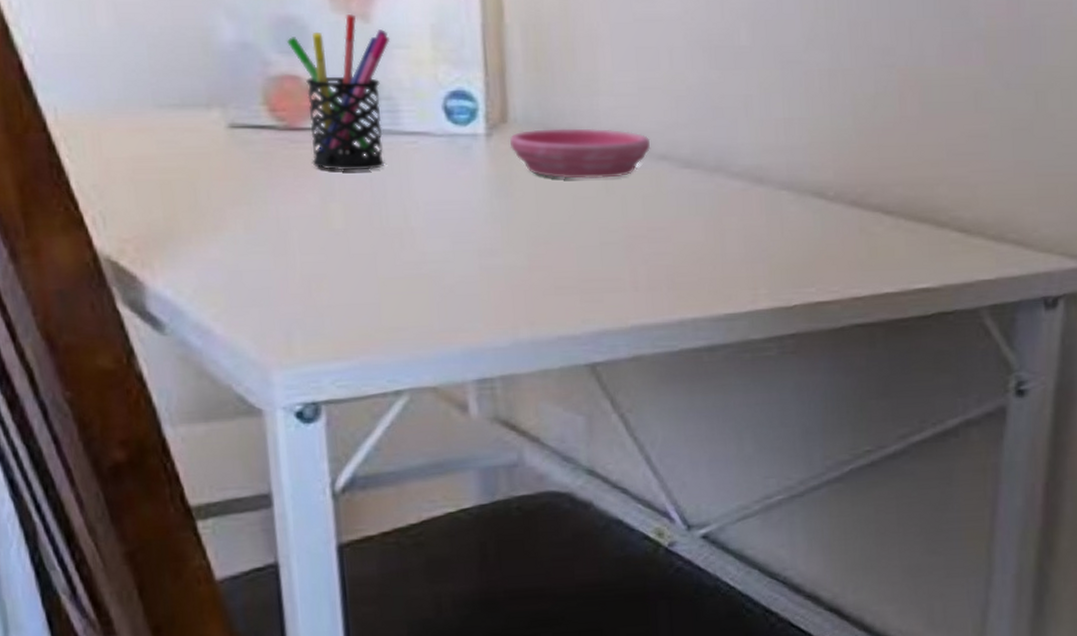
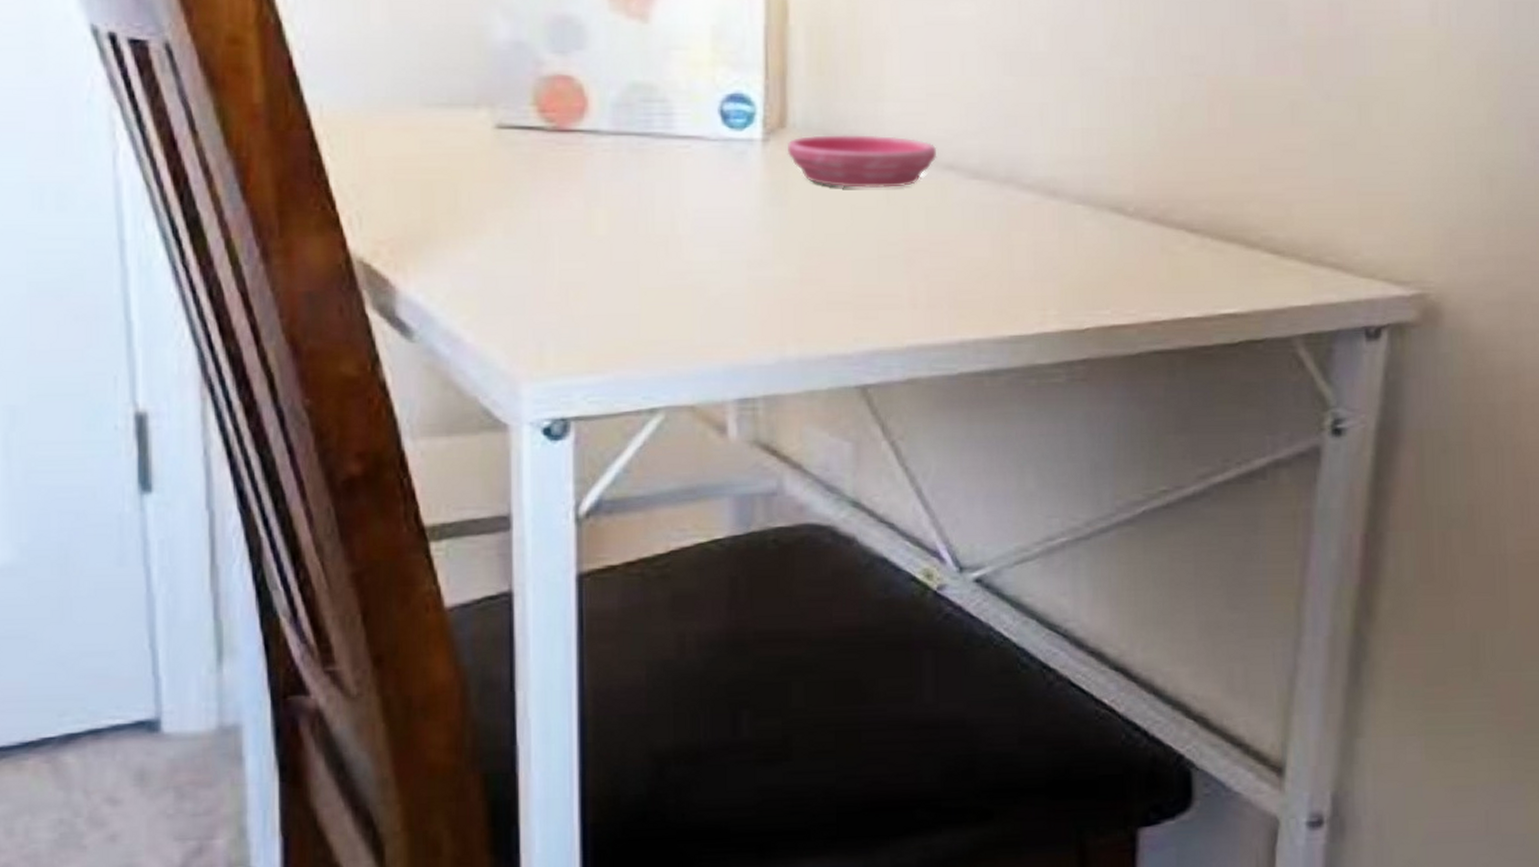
pen holder: present [287,14,390,171] -> none [562,14,669,175]

